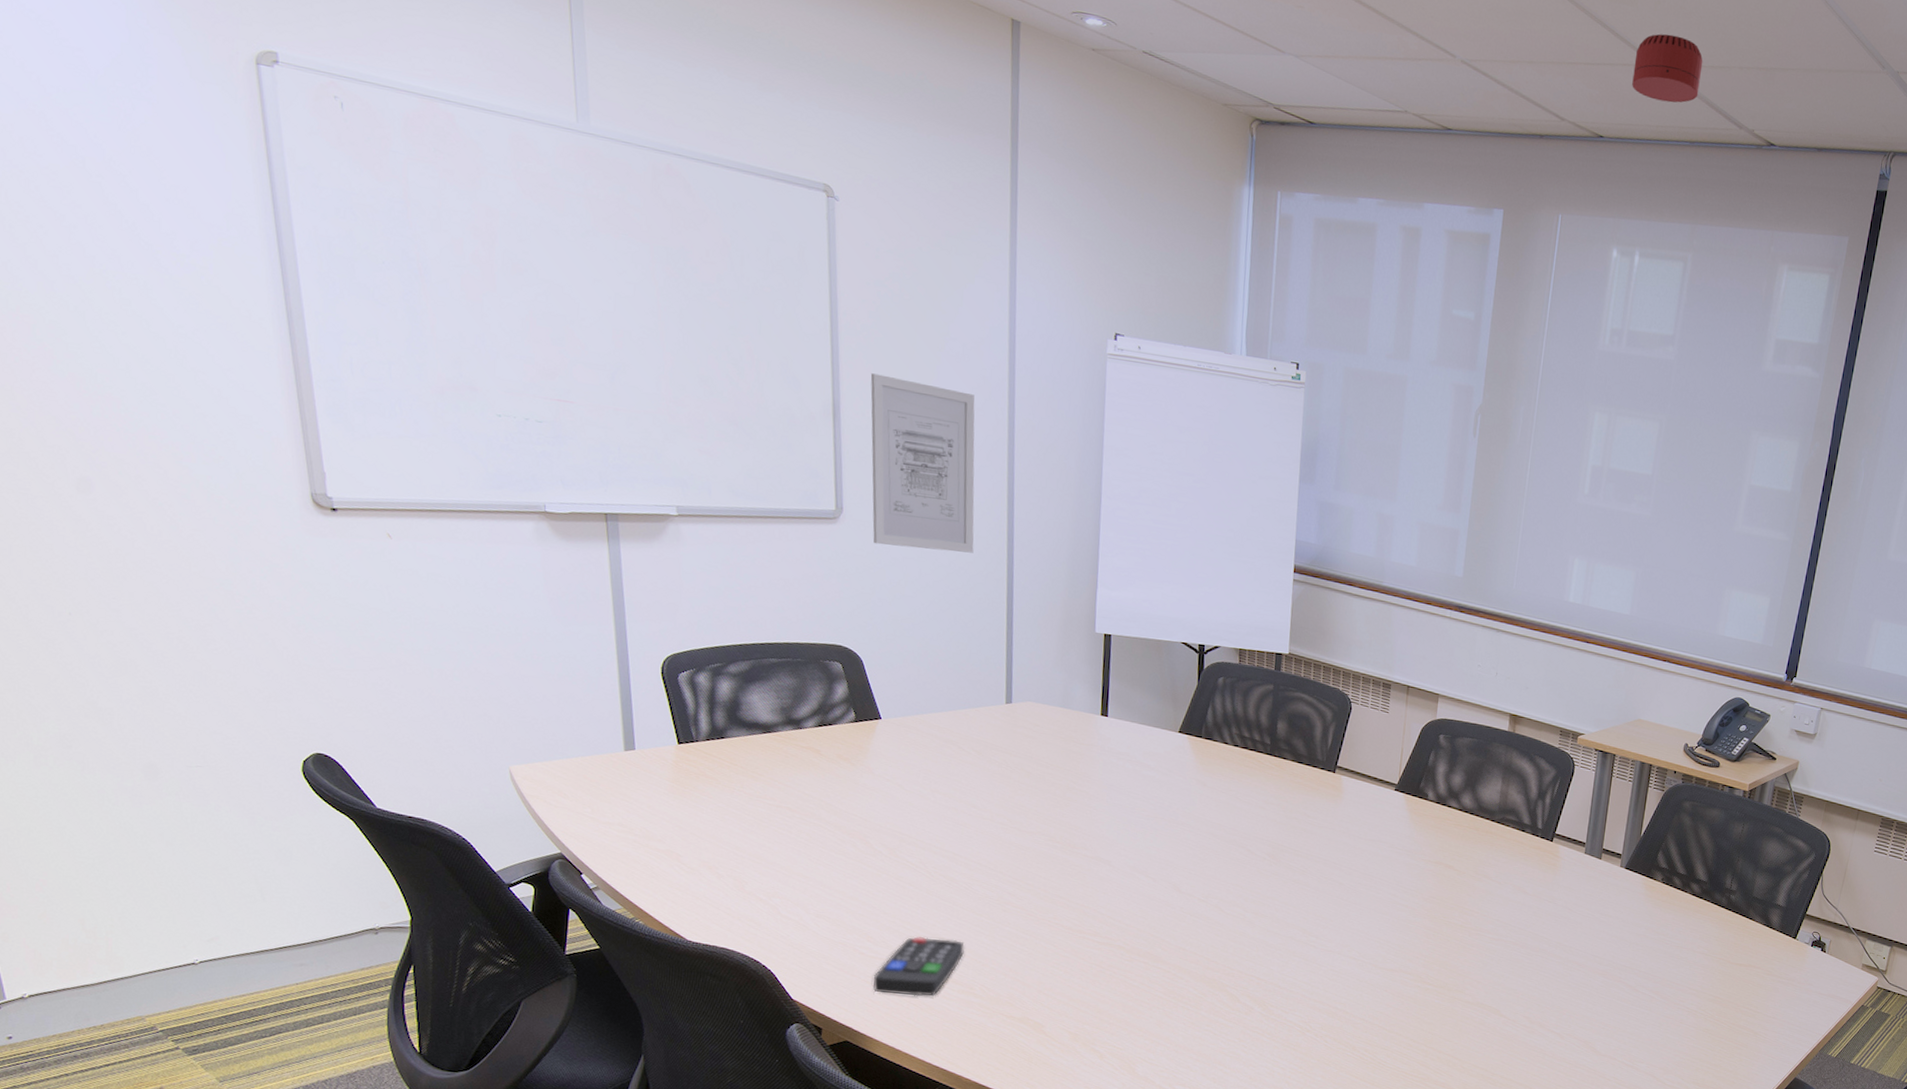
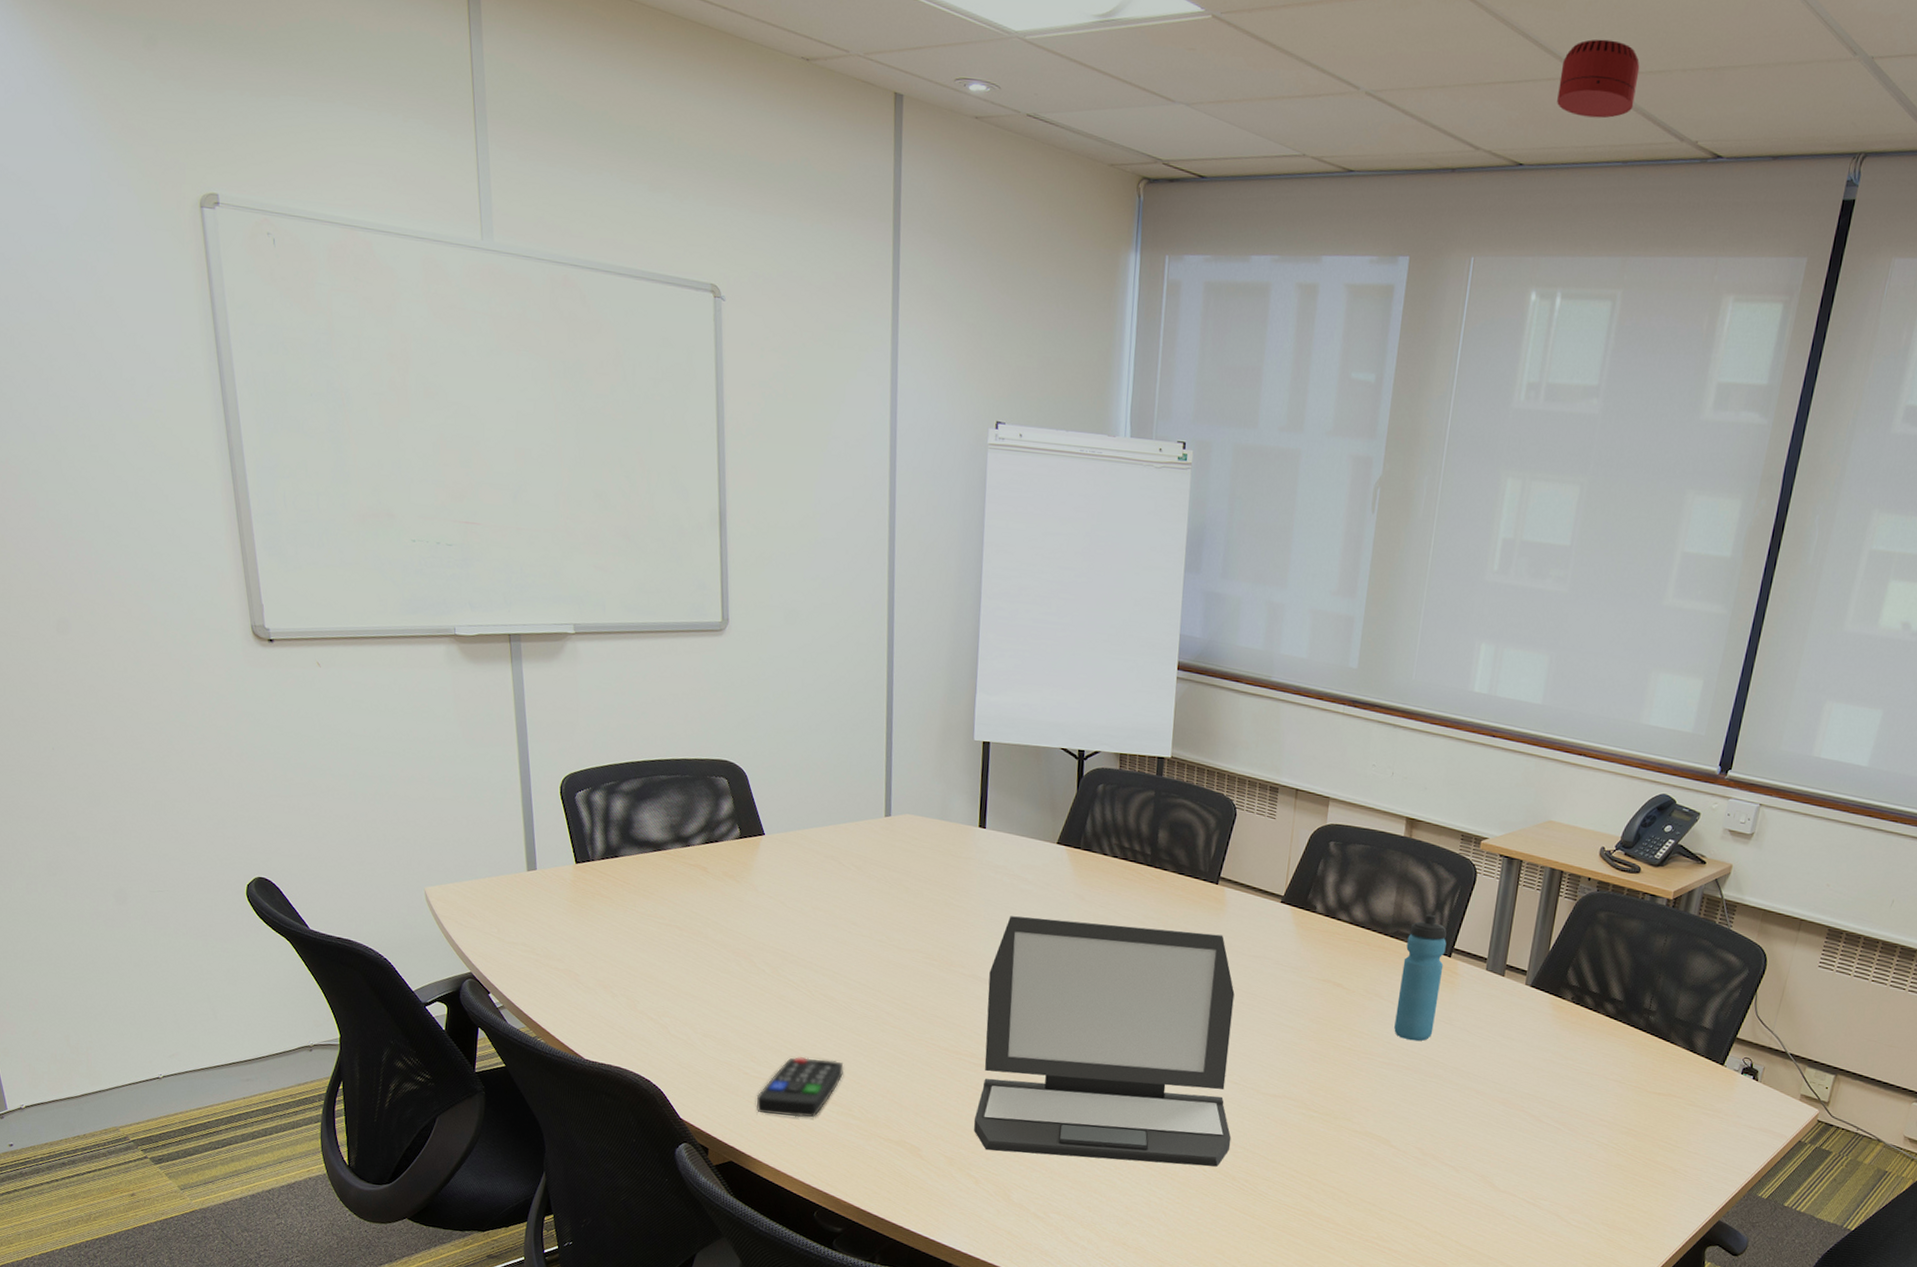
wall art: present [870,373,975,553] -> none [755,478,857,661]
laptop: none [1098,800,1352,1038] -> present [974,916,1235,1167]
water bottle: none [1502,802,1549,919] -> present [1394,914,1447,1042]

